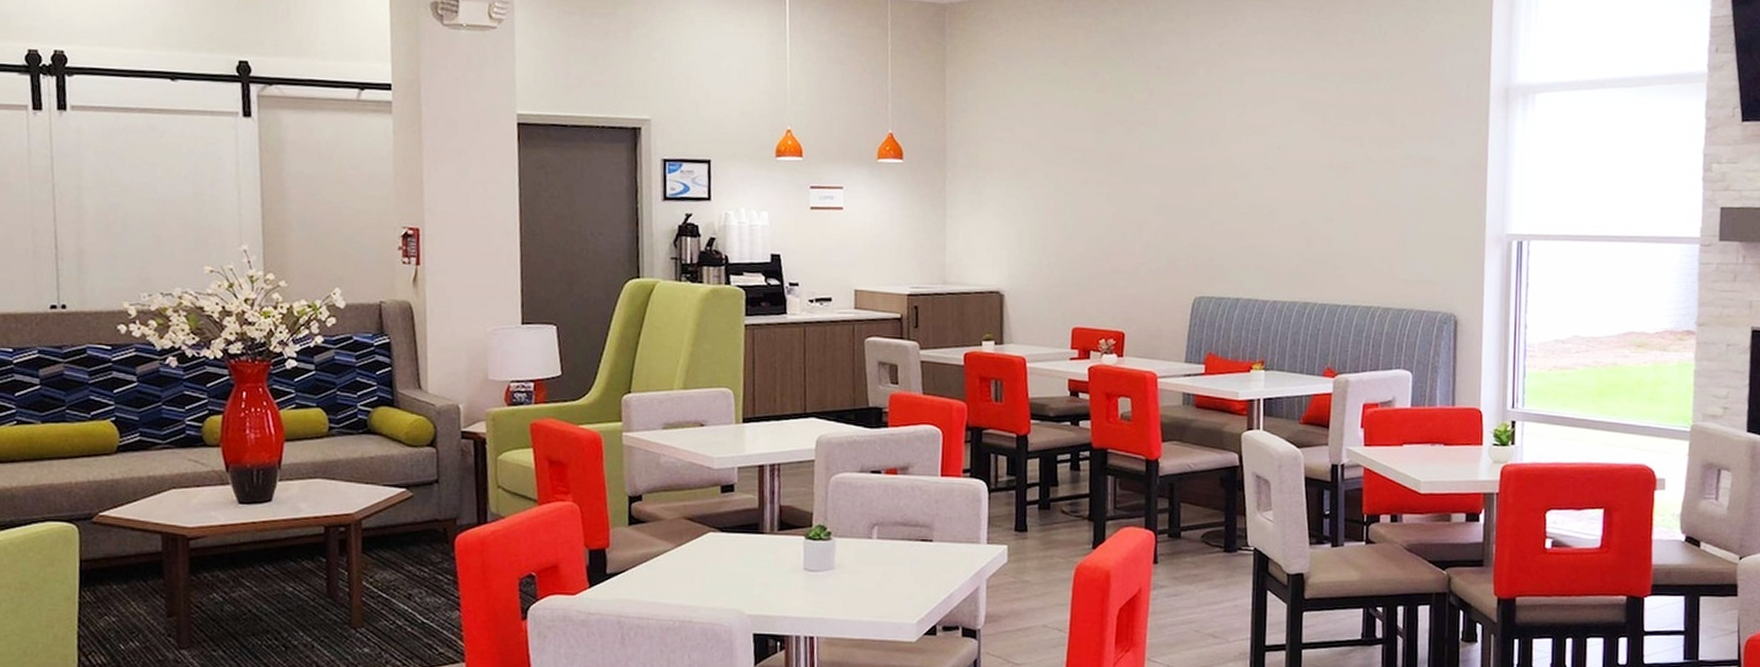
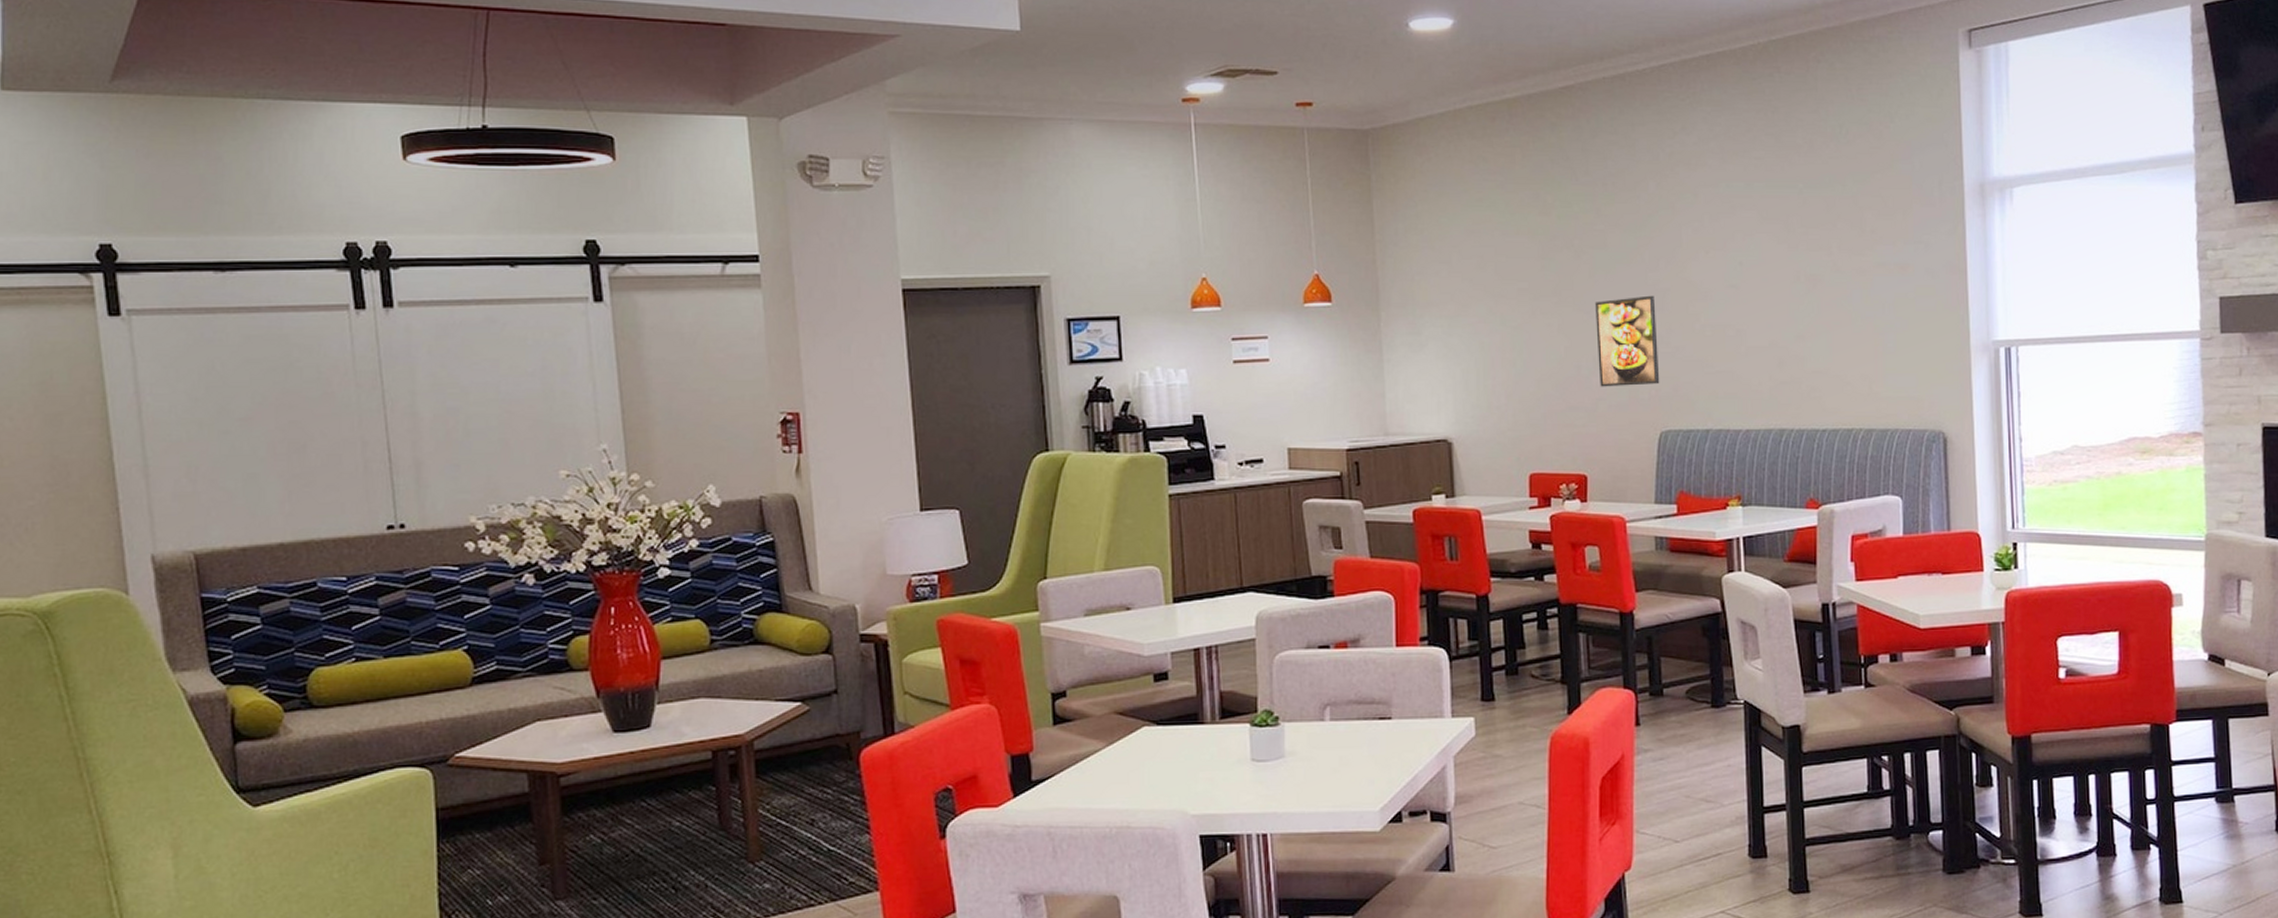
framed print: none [1142,172,1198,254] -> present [1594,295,1660,387]

